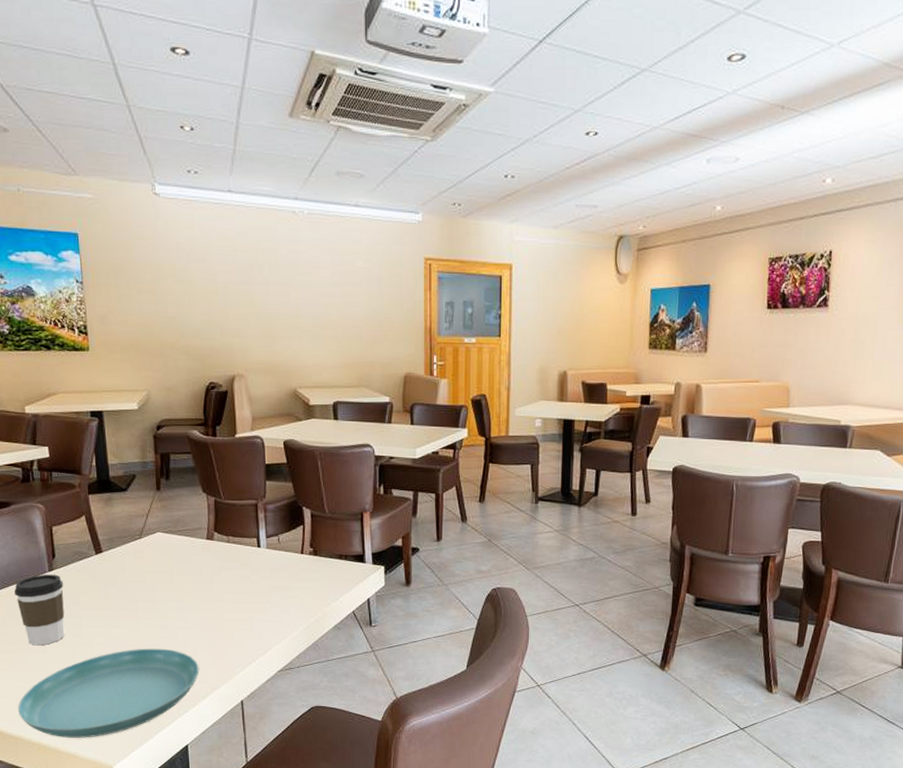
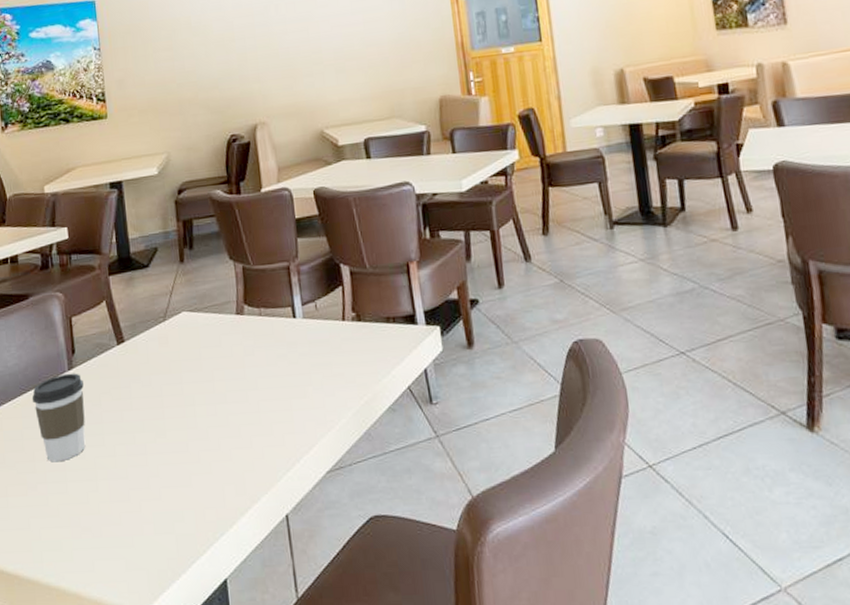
saucer: present [18,648,199,738] -> none [35,454,236,579]

